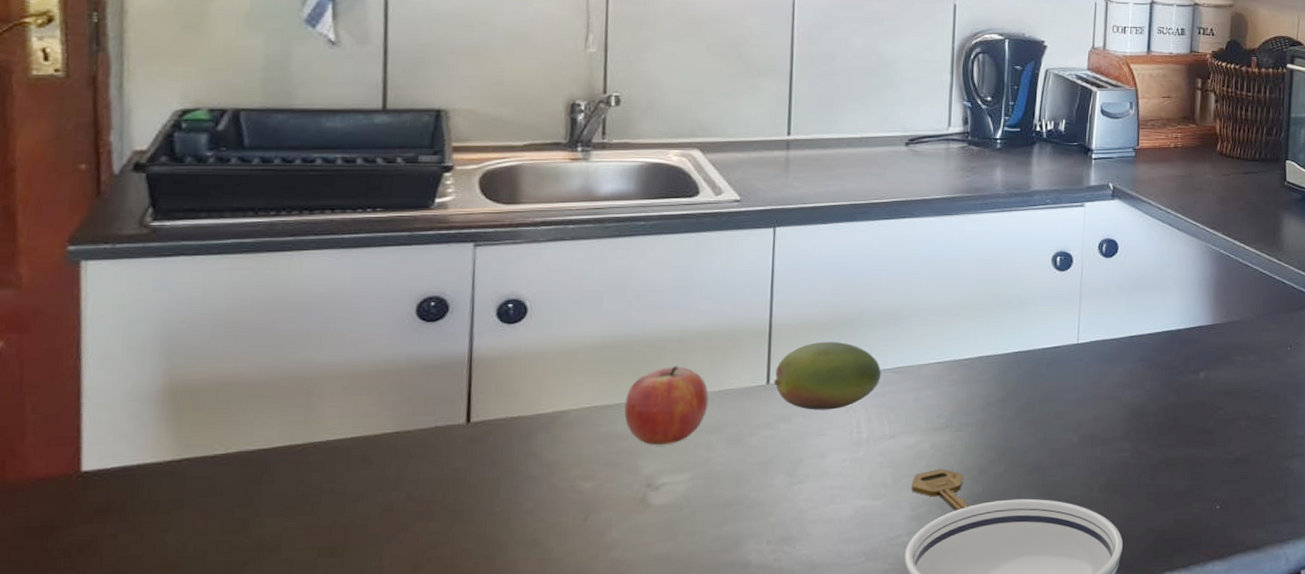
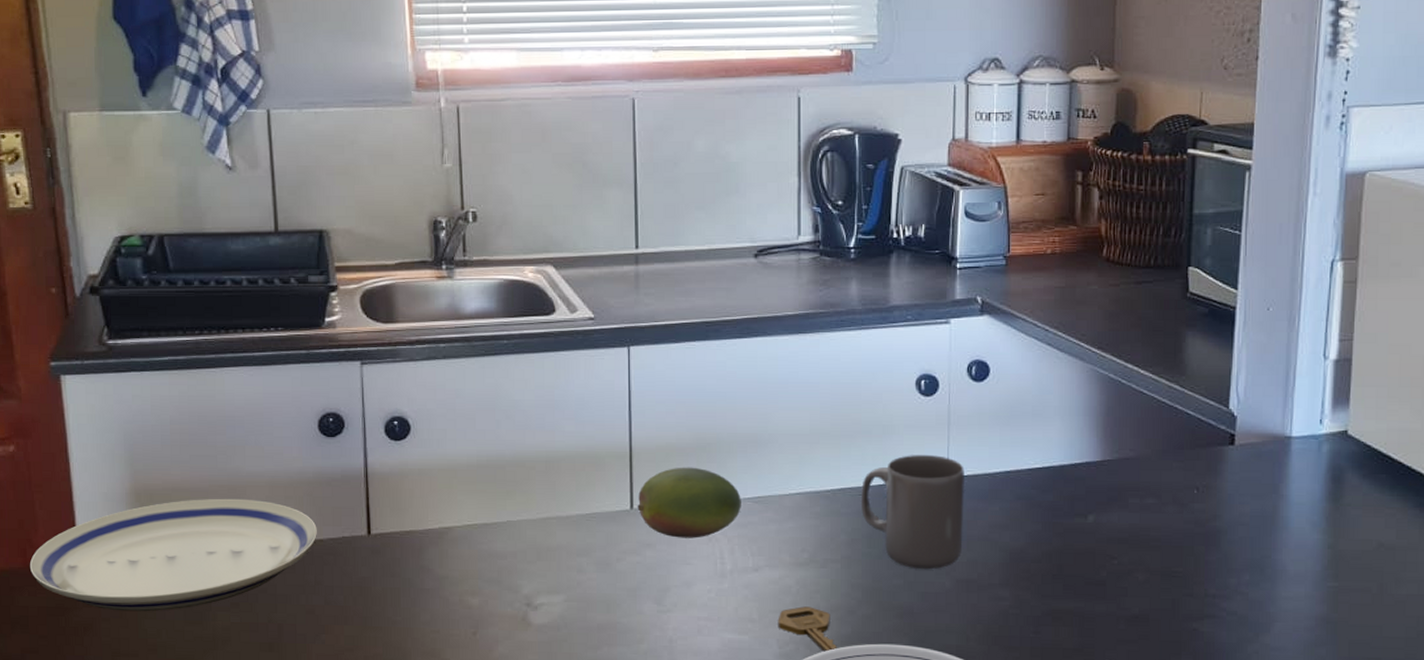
plate: none [7,391,405,525] -> present [29,498,317,612]
fruit: present [624,366,709,445] -> none [502,487,577,565]
cup: none [997,324,1093,428] -> present [862,455,964,570]

